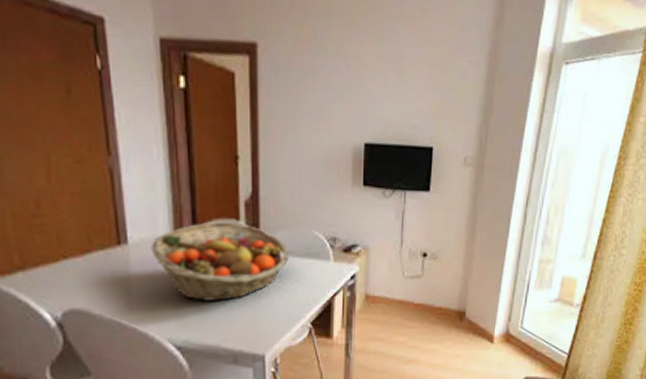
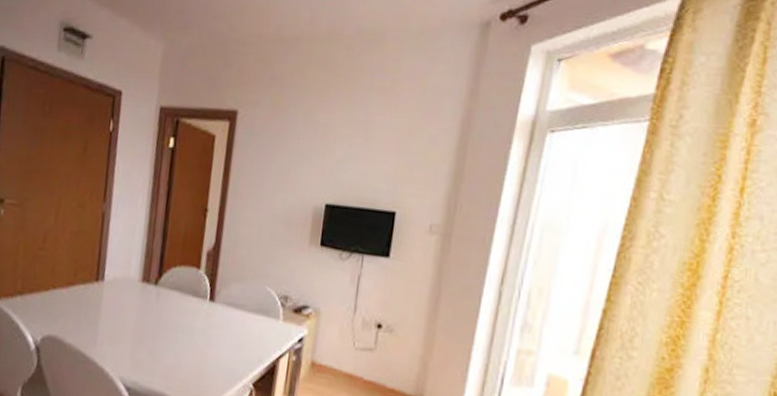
fruit basket: present [150,221,290,301] -> none [121,268,242,347]

